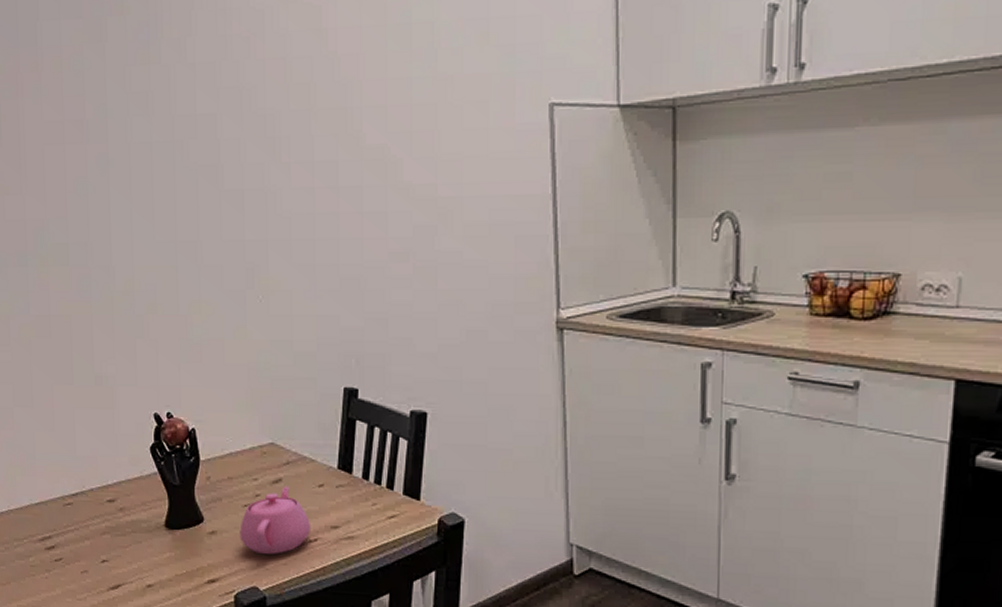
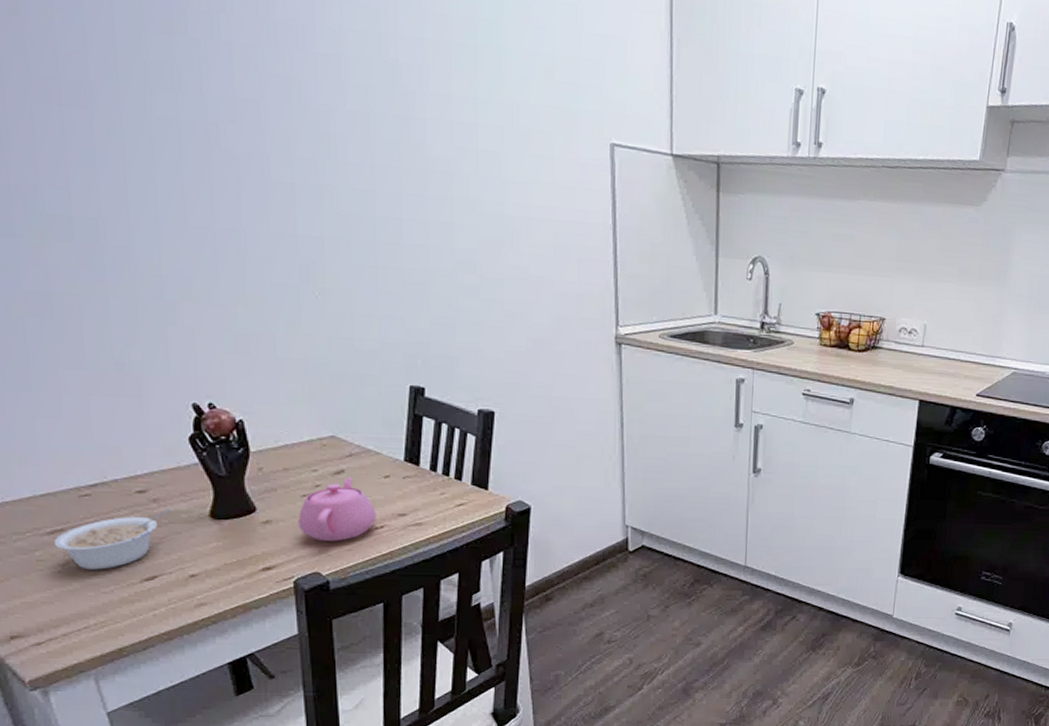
legume: none [43,517,134,577] -> present [53,508,171,570]

